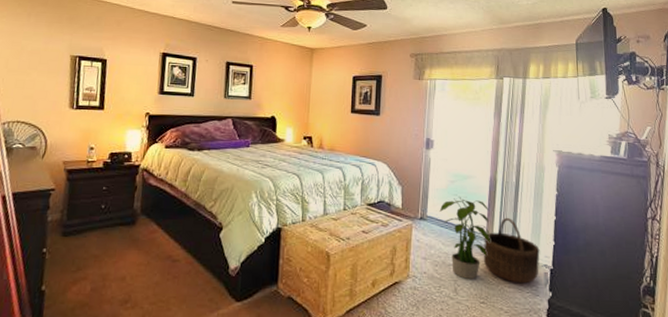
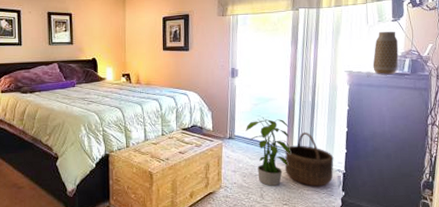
vase: none [584,109,614,159] -> present [373,31,399,75]

